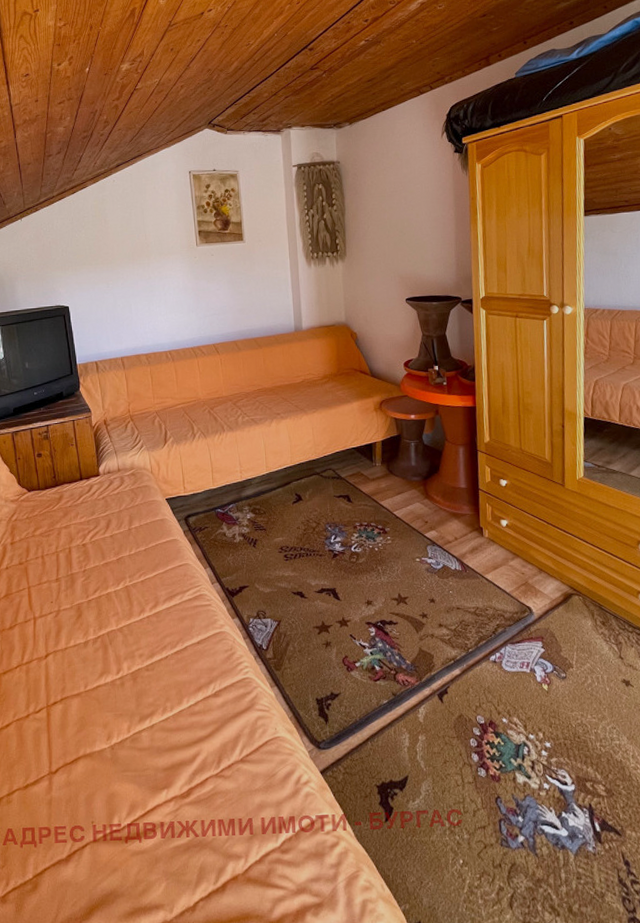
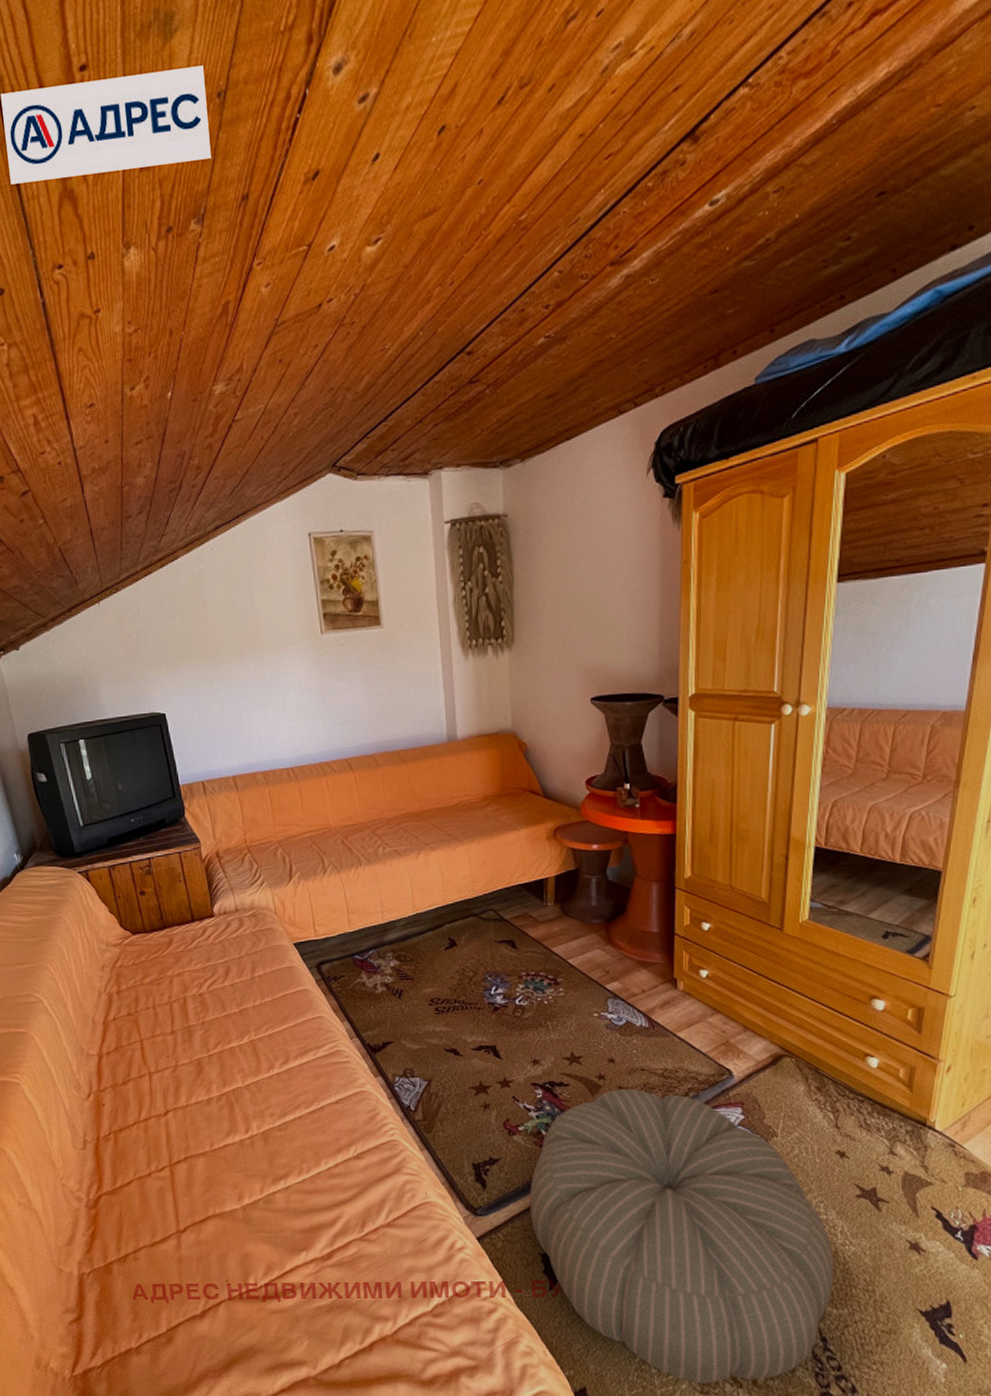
pouf: none [366,626,631,913] -> present [529,1089,834,1384]

